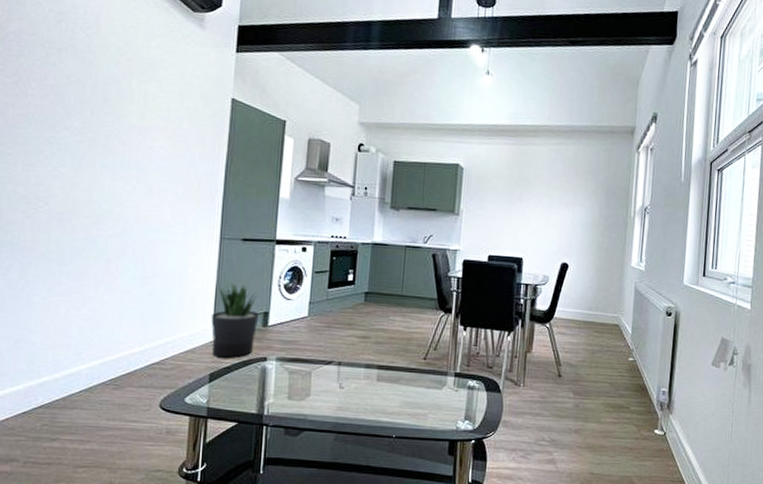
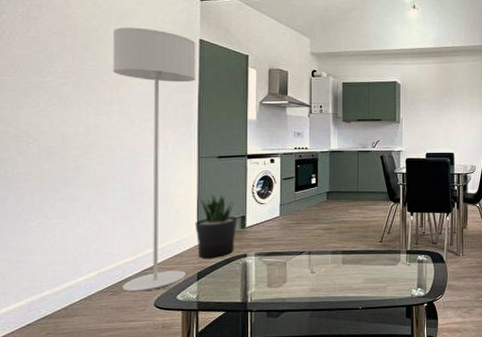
floor lamp: none [125,79,228,389] -> present [112,27,196,292]

